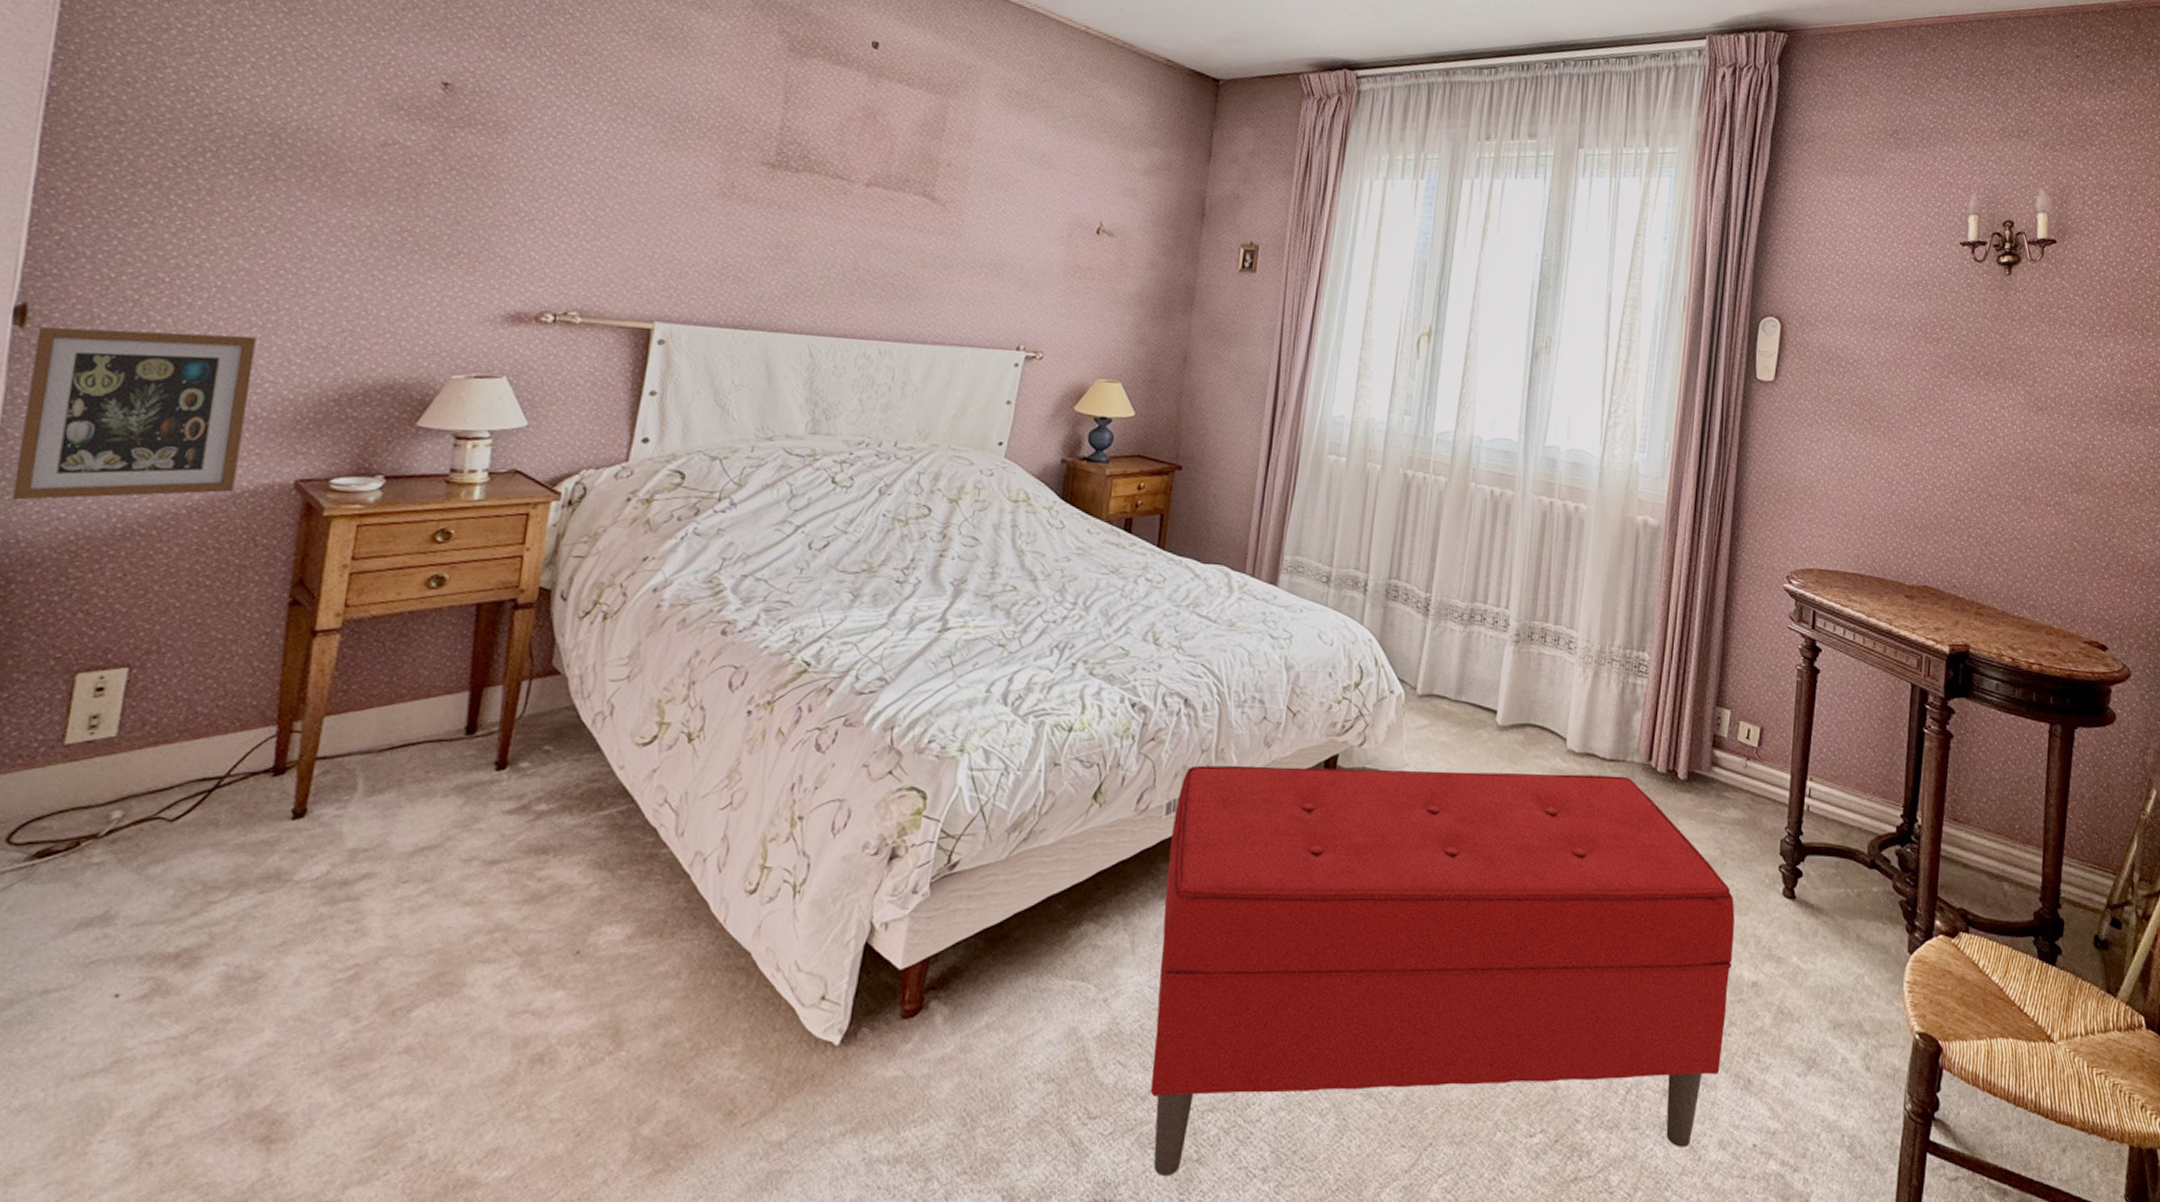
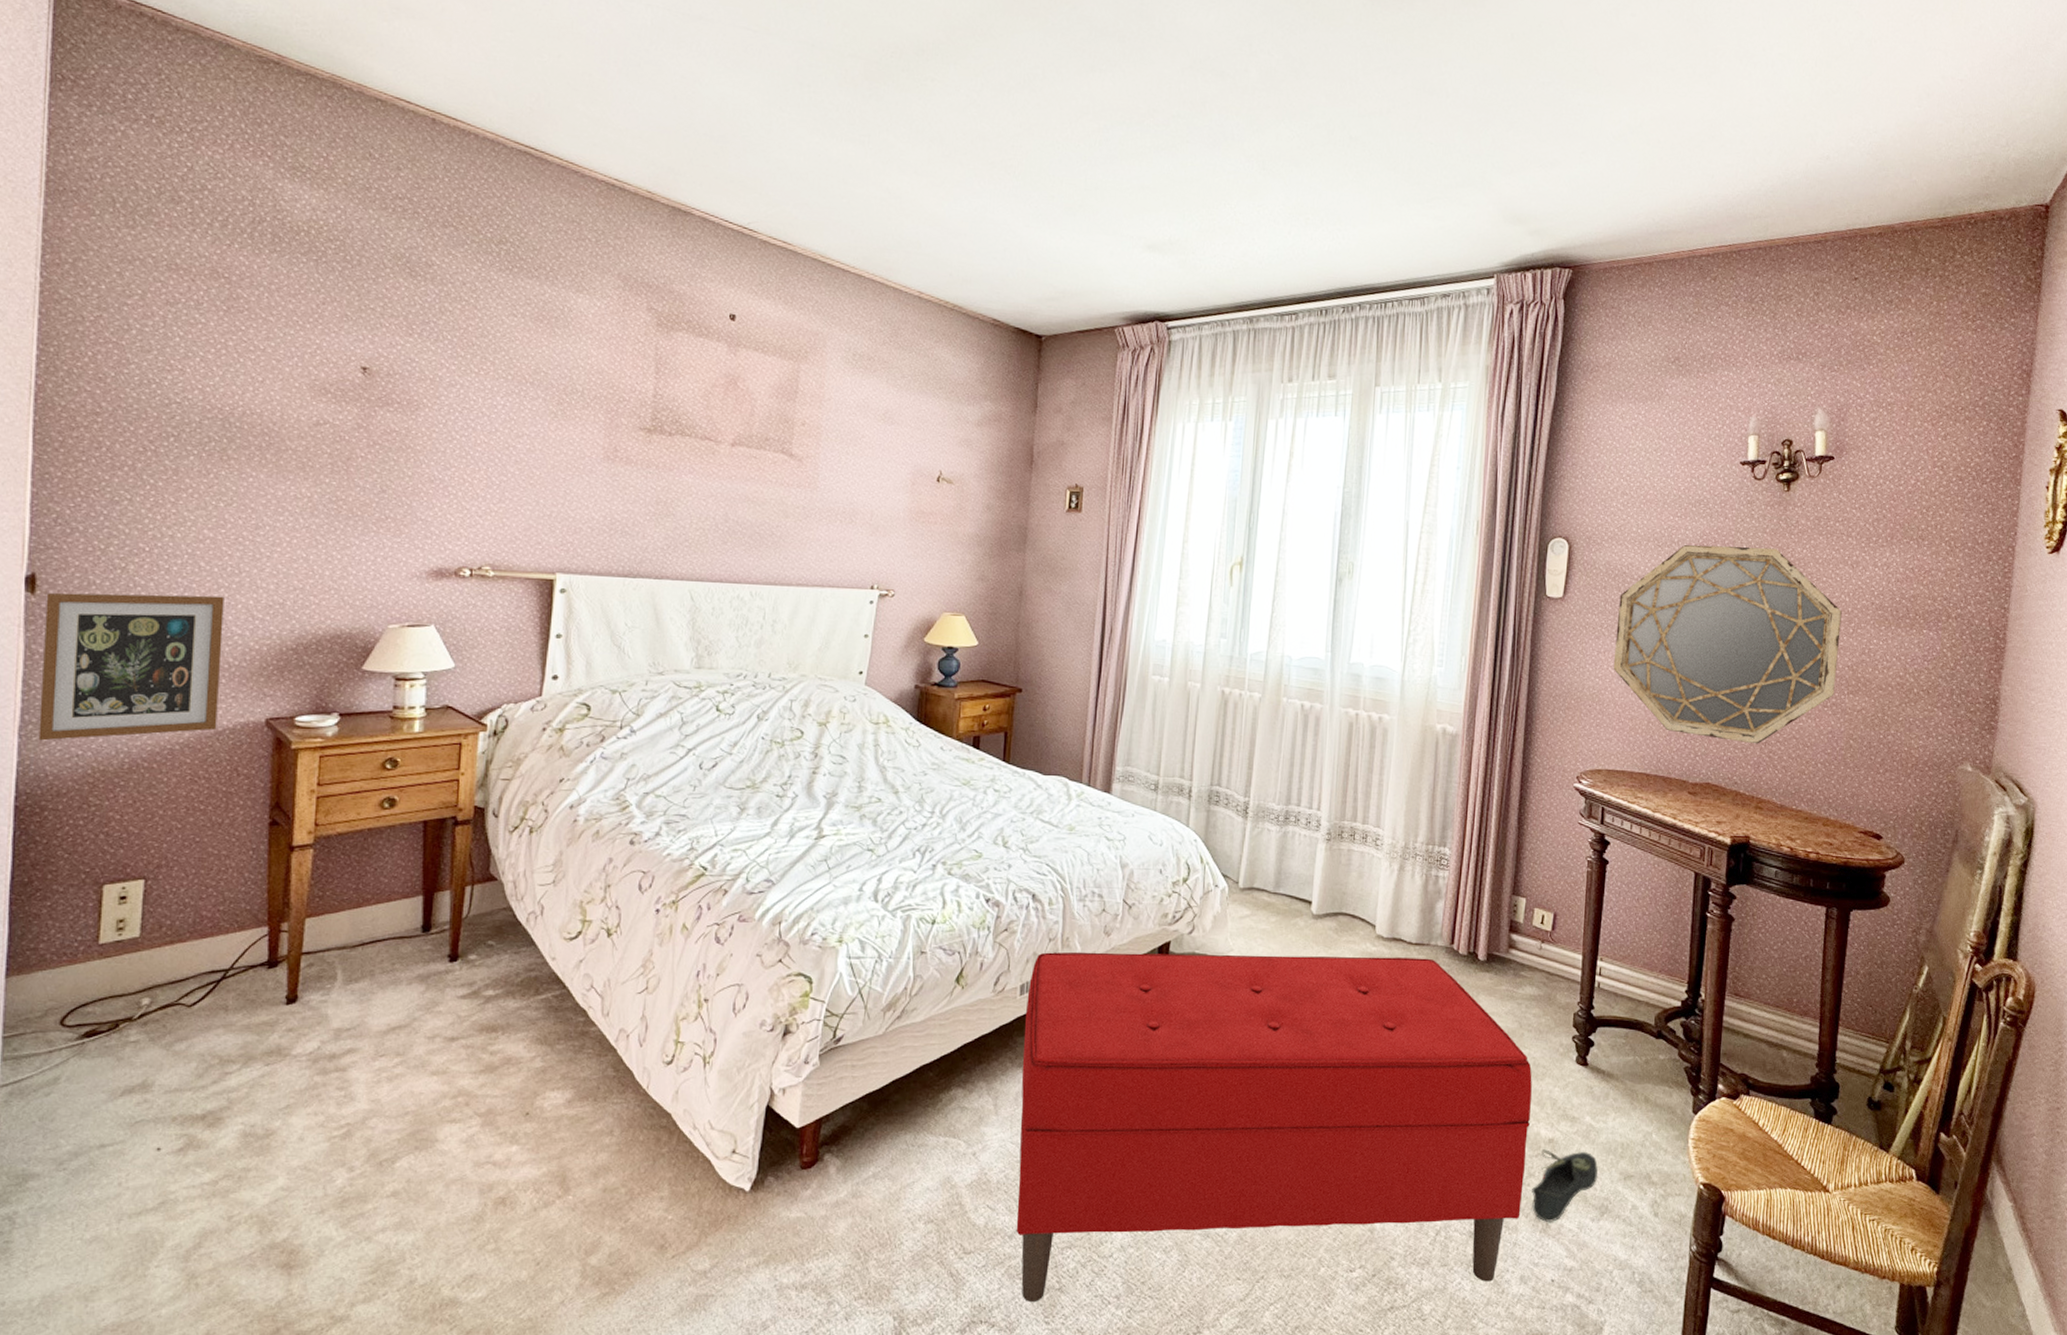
shoe: none [1733,994,1806,1079] -> present [1532,1149,1598,1223]
home mirror: none [1826,327,2065,545] -> present [1613,544,1842,744]

